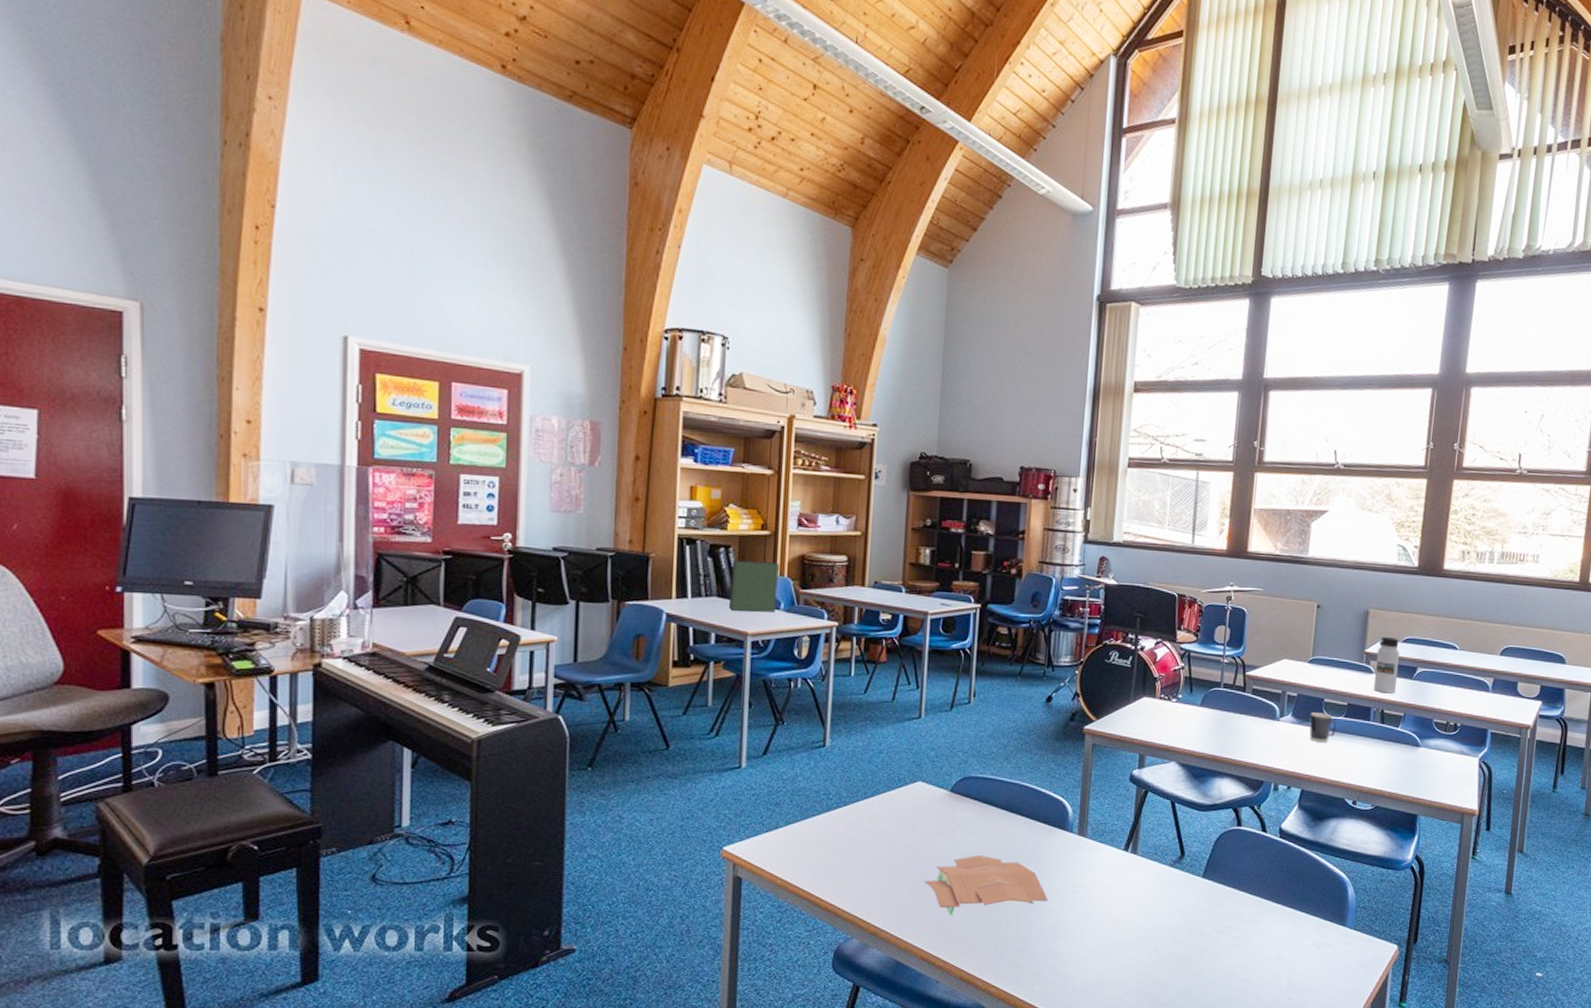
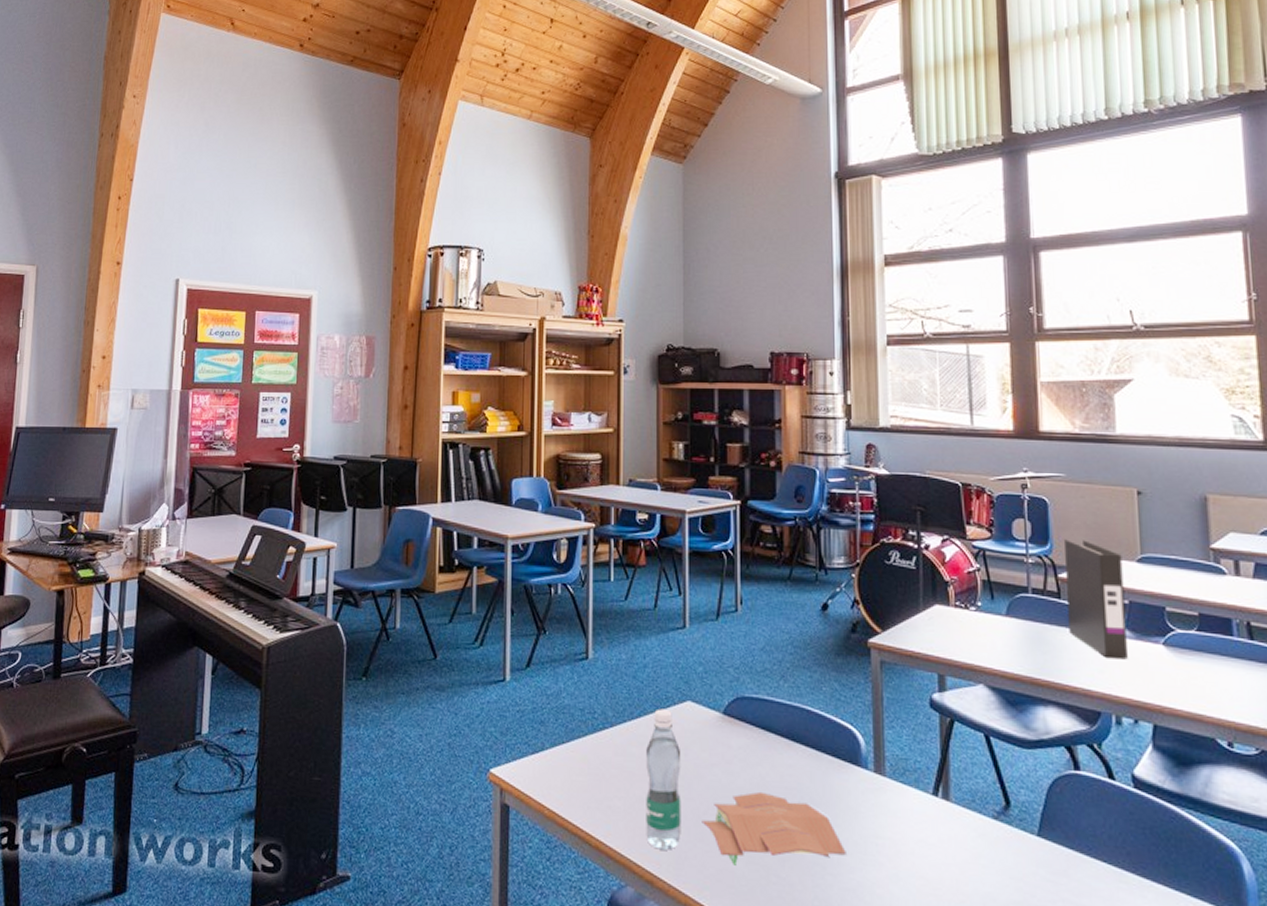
binder: present [728,559,780,612] -> none [489,462,537,515]
bottle: none [873,789,910,907] -> present [646,708,681,850]
binder: none [1248,643,1298,740] -> present [1065,539,1128,660]
mug: present [1309,712,1337,743] -> none [1150,624,1189,664]
water bottle: present [1373,637,1400,694] -> none [1227,529,1263,601]

